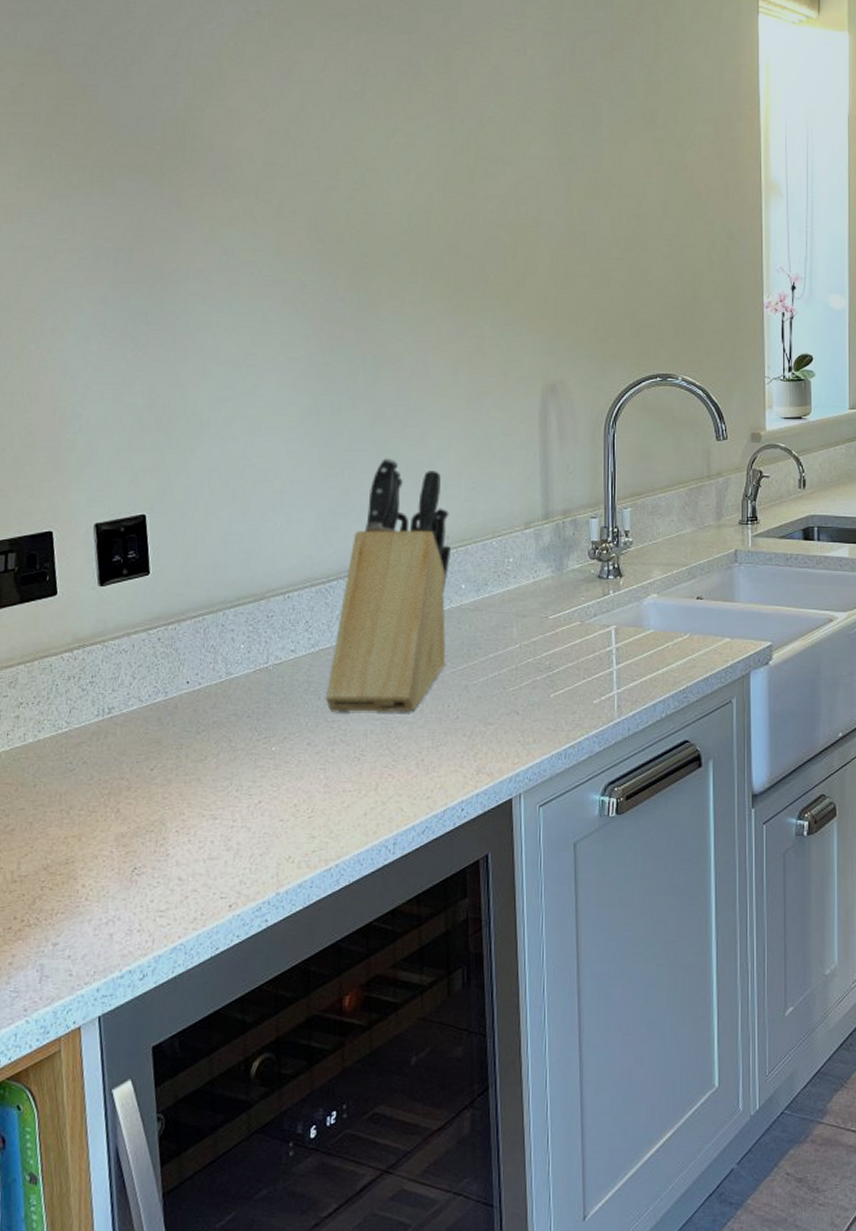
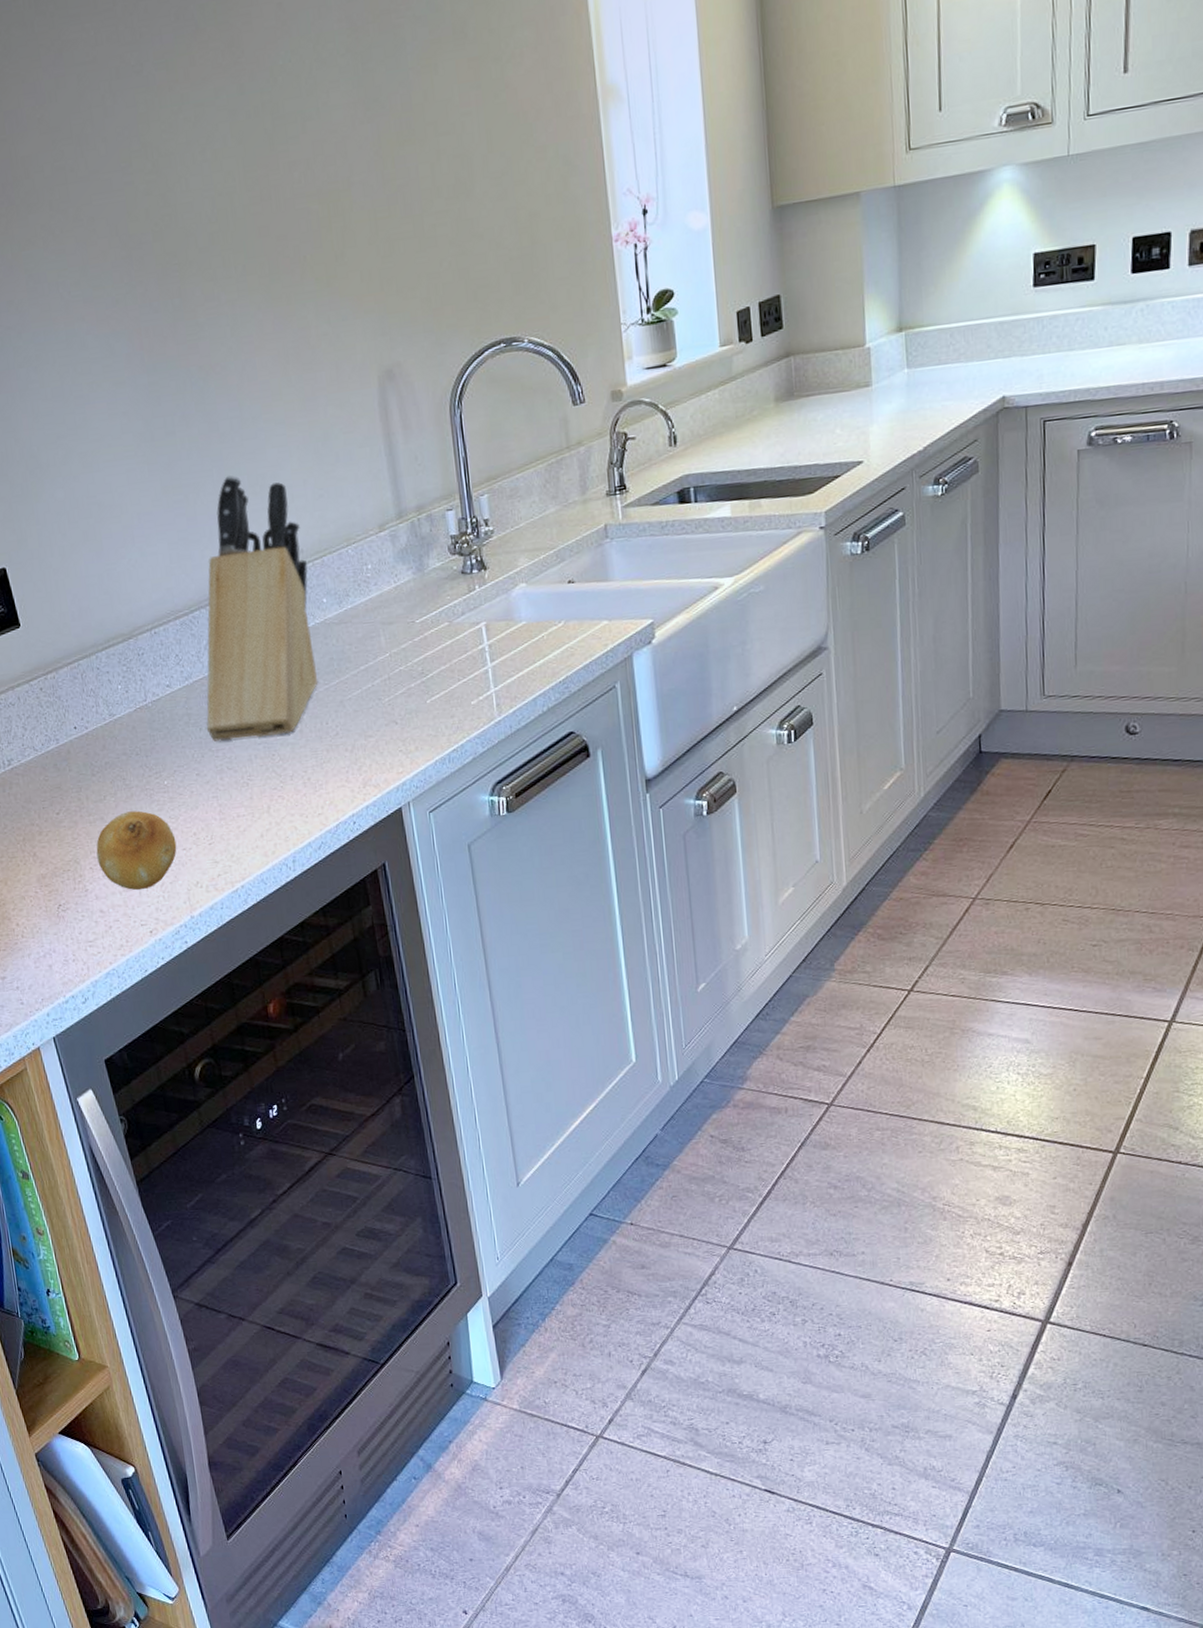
fruit: none [185,775,274,860] -> present [96,810,177,891]

